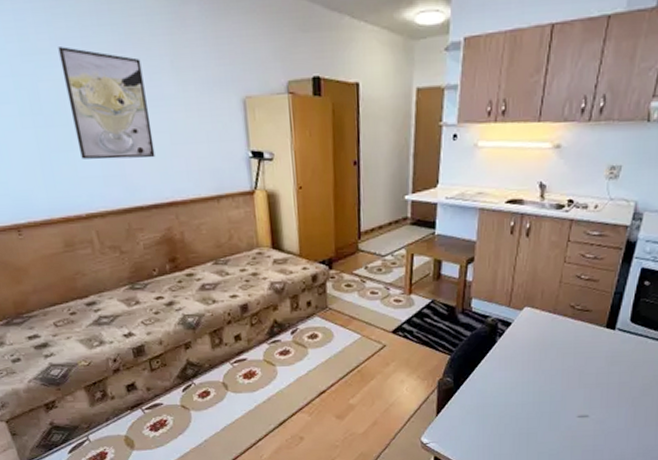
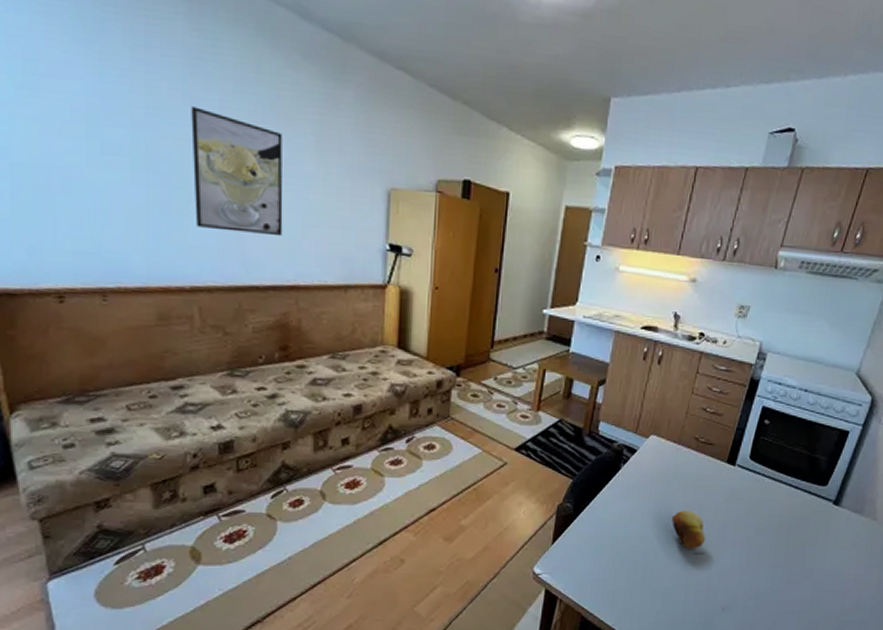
fruit: none [553,376,589,413] -> present [672,510,706,549]

